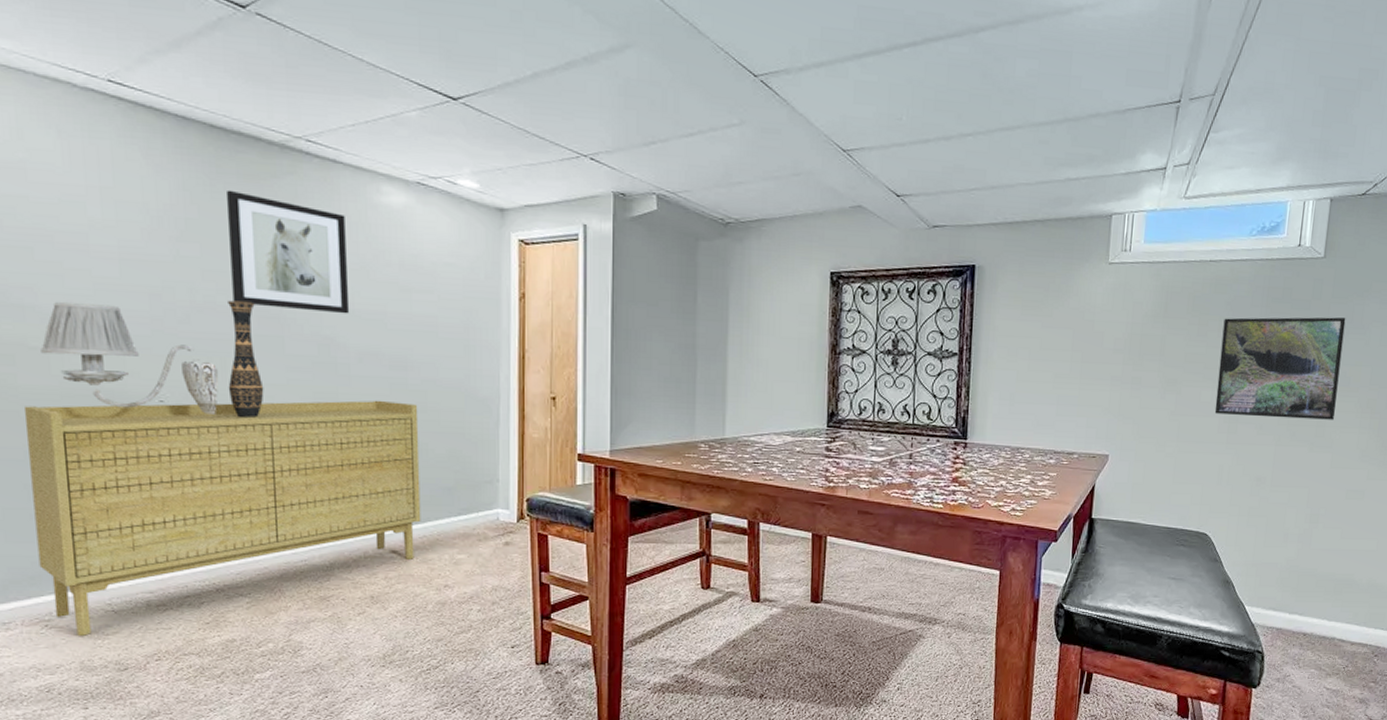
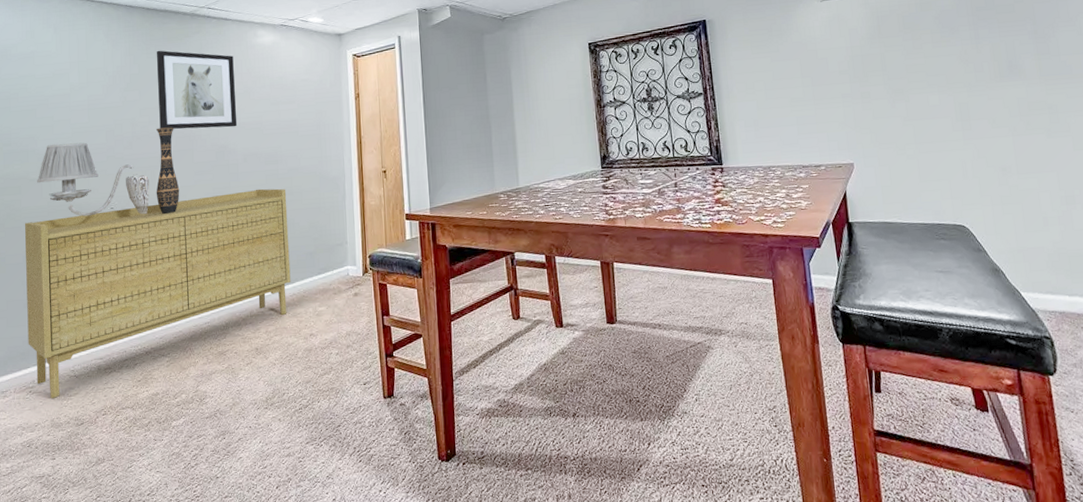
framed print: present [1214,317,1346,420] -> none [935,14,1065,115]

